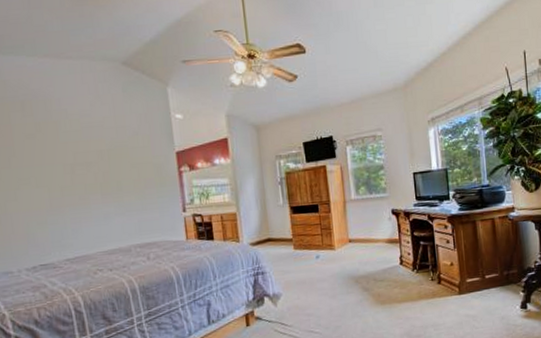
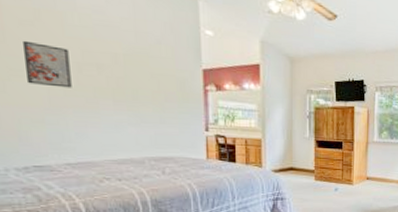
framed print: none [27,152,67,190] -> present [21,40,72,88]

